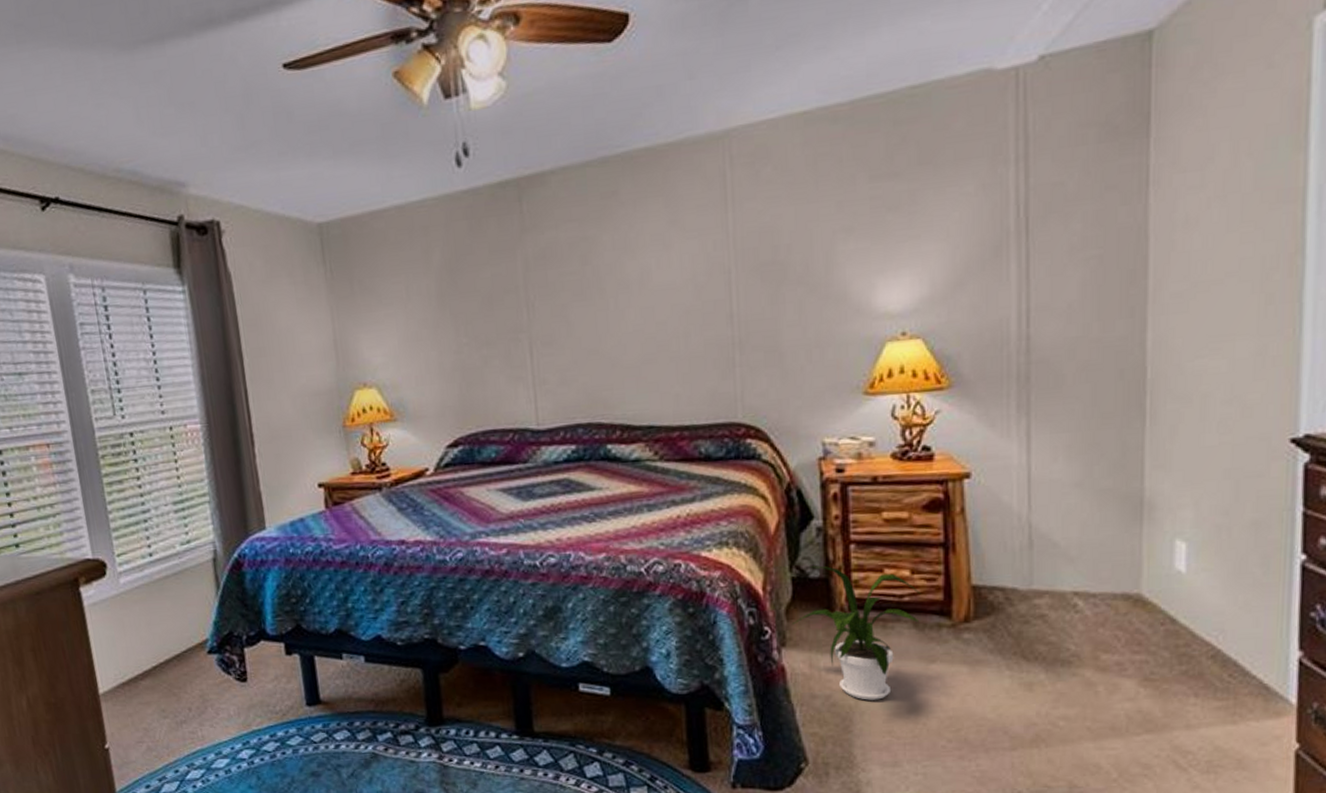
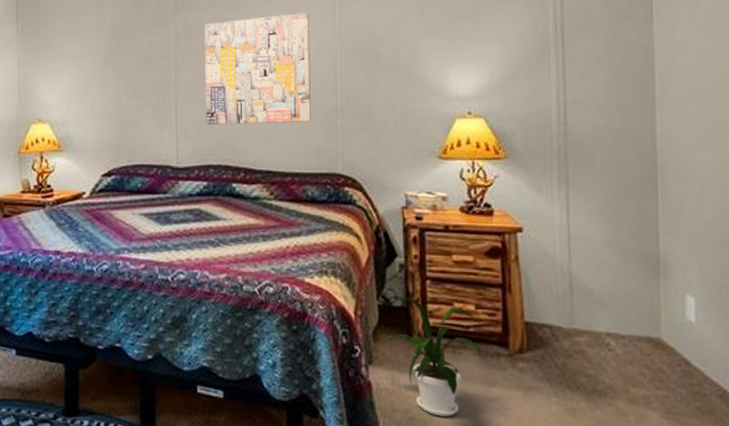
wall art: none [560,218,702,375] -> present [204,12,311,125]

